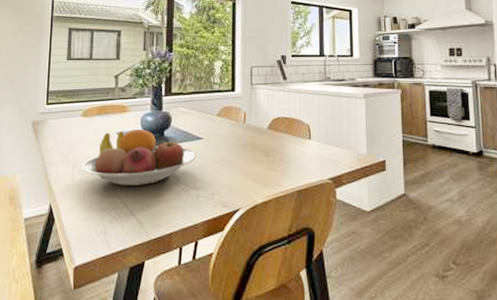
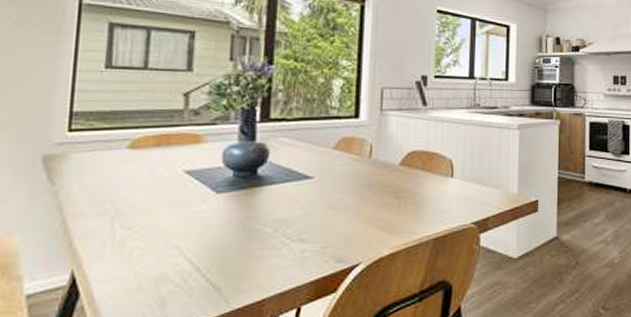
fruit bowl: present [81,130,197,186] -> none [126,166,304,242]

